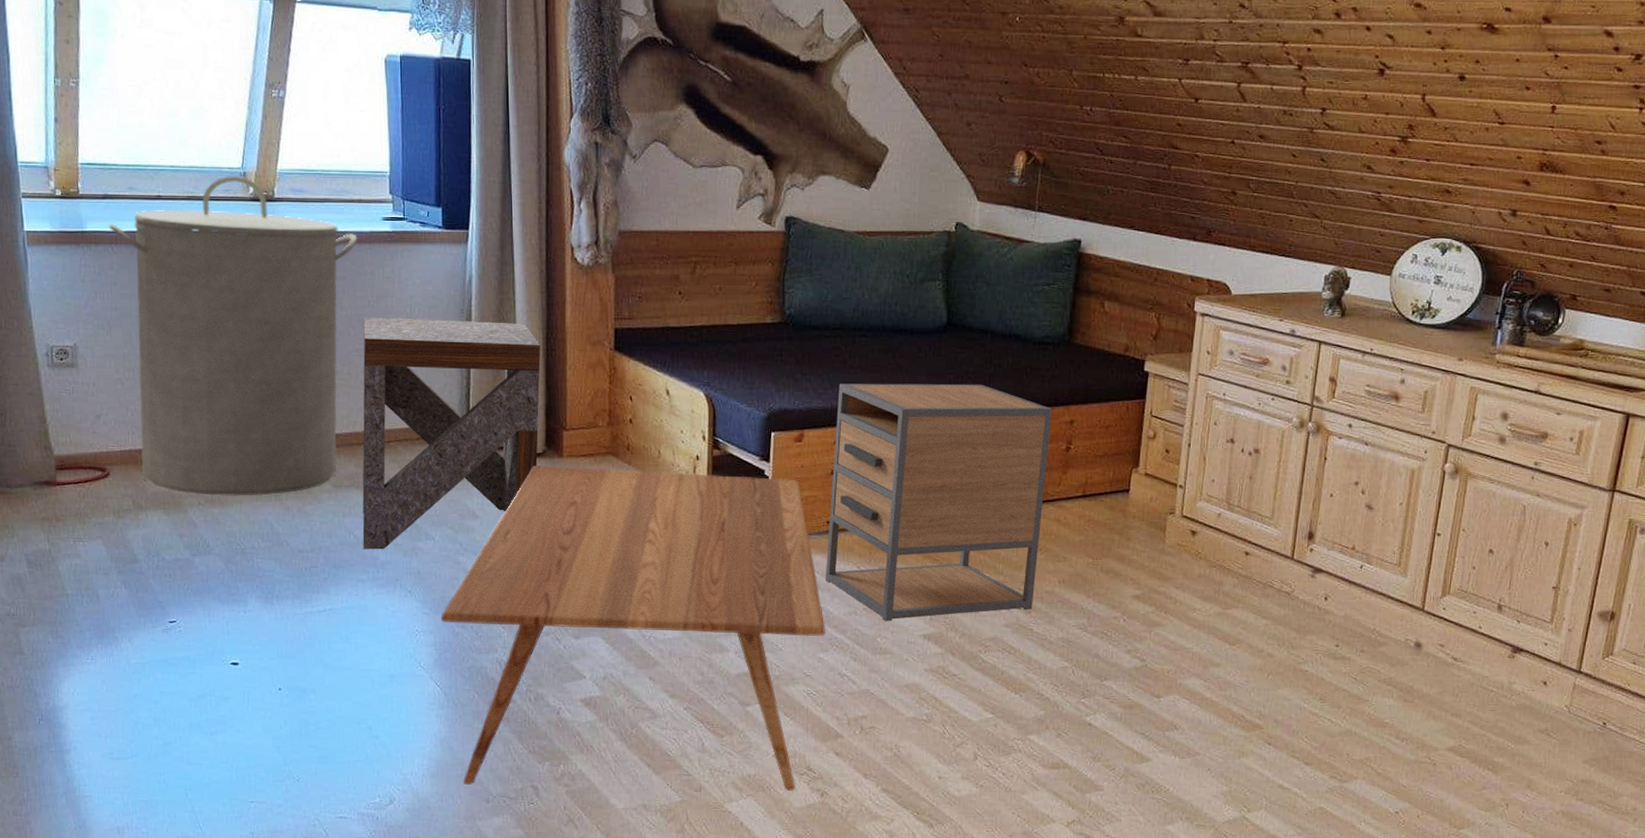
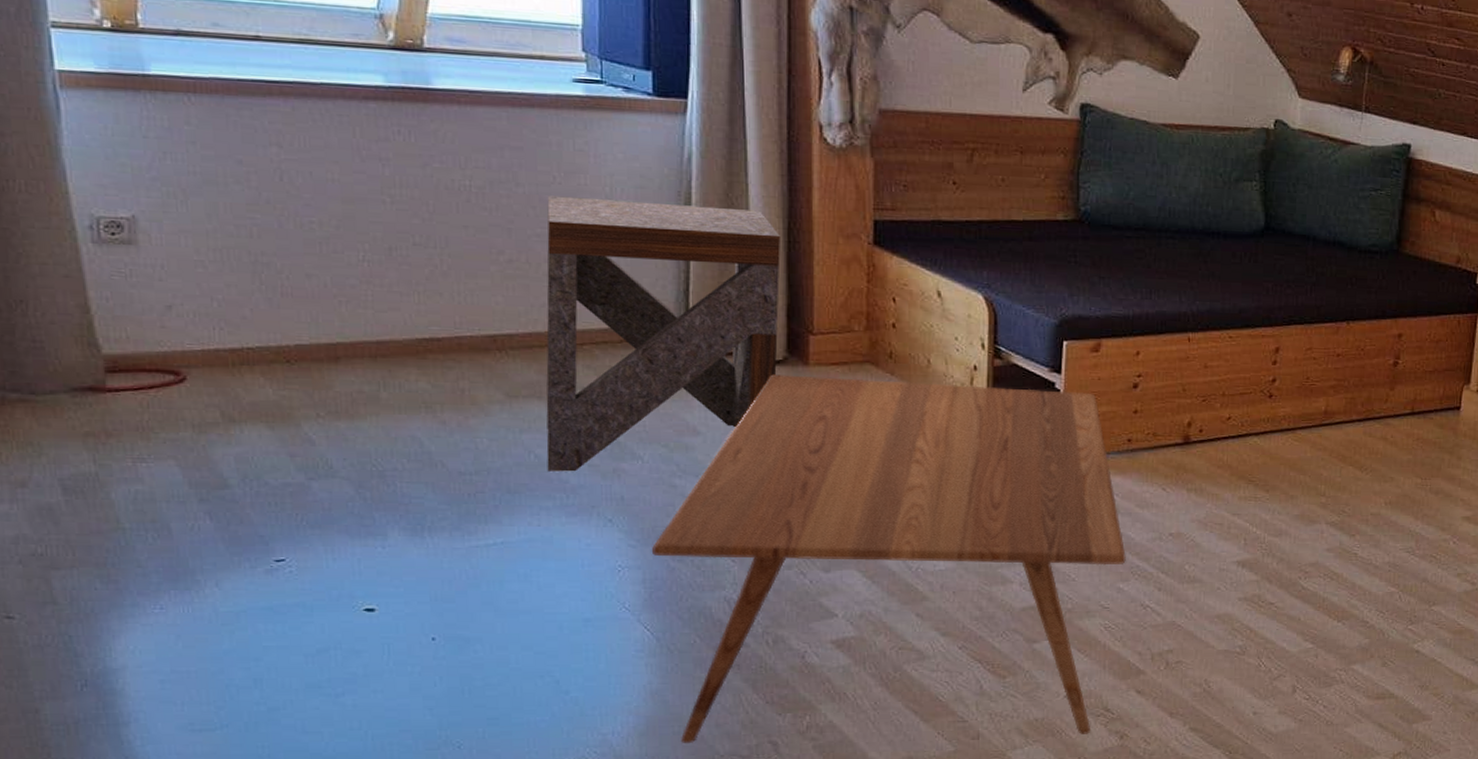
laundry hamper: present [109,175,358,497] -> none [184,17,540,408]
nightstand: present [825,383,1052,622] -> none [1125,289,1379,548]

